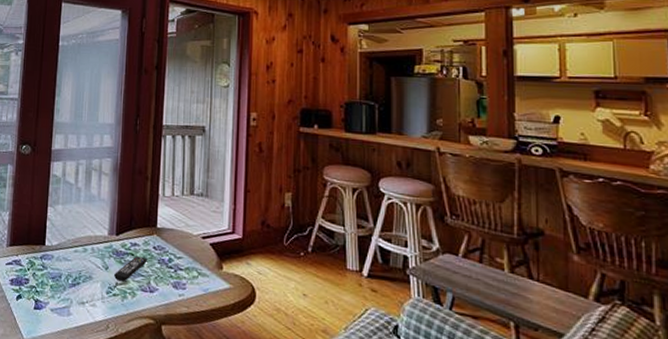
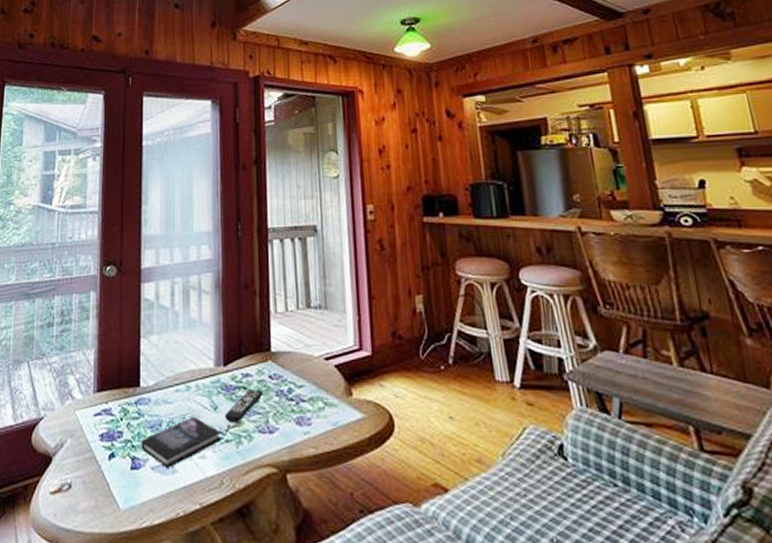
book: none [43,272,110,311] -> present [141,416,222,468]

